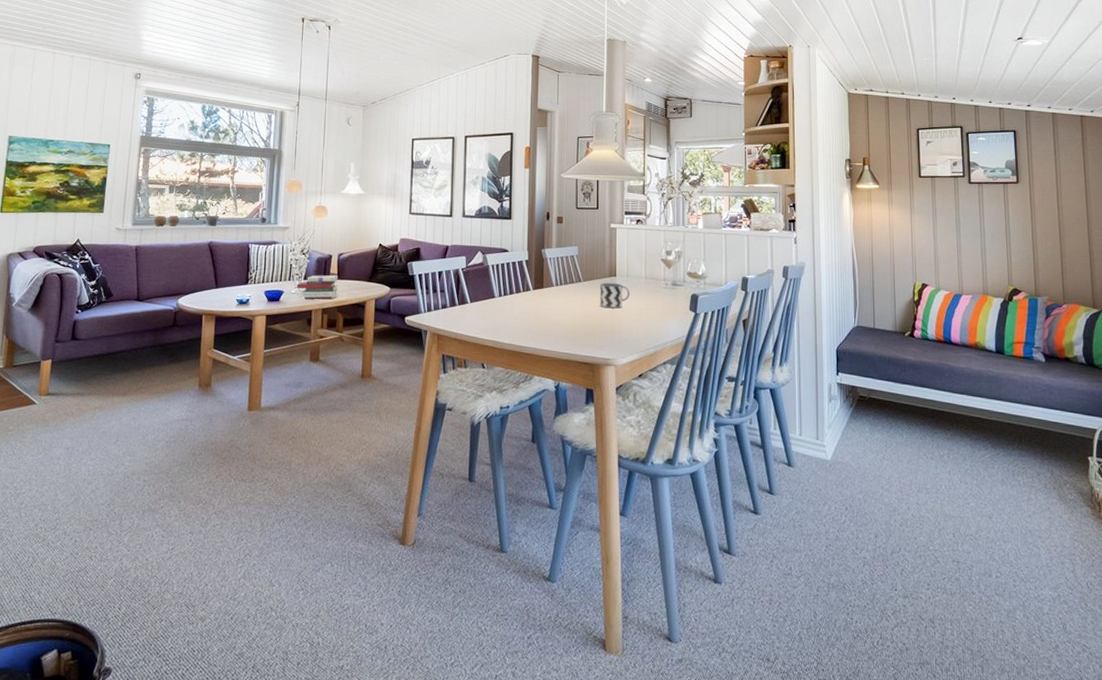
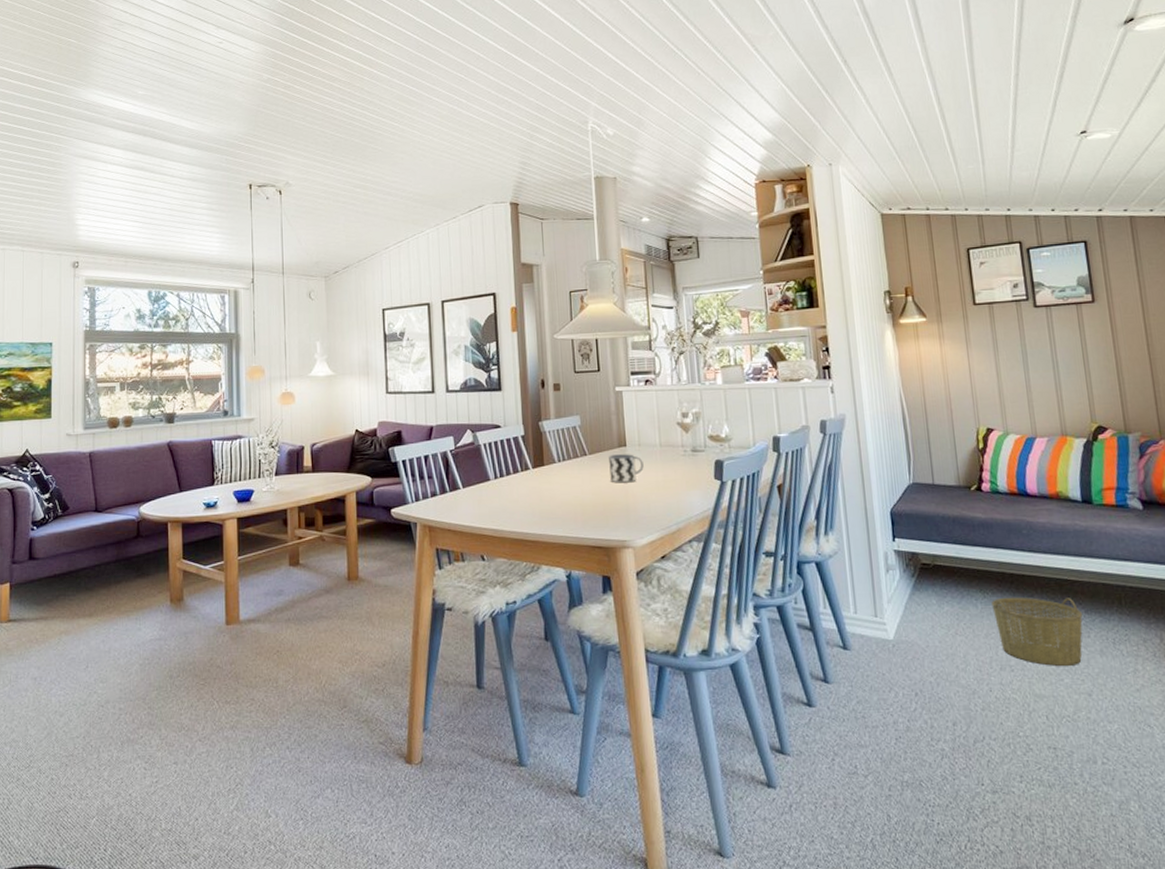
books: present [297,275,339,300] -> none [268,468,315,497]
basket: none [915,429,989,492] -> present [992,597,1083,666]

